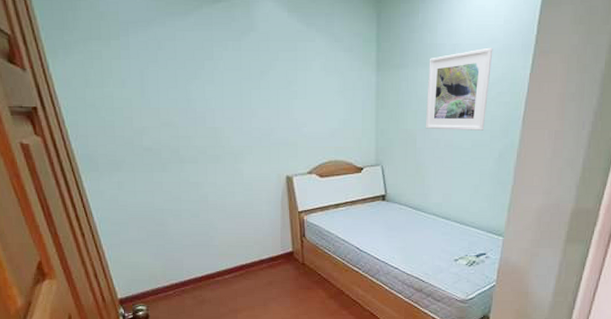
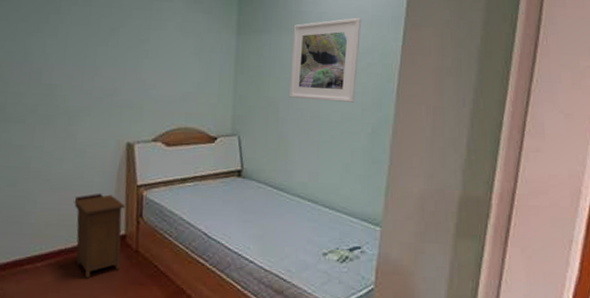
nightstand: none [248,219,291,286] -> present [74,193,126,279]

